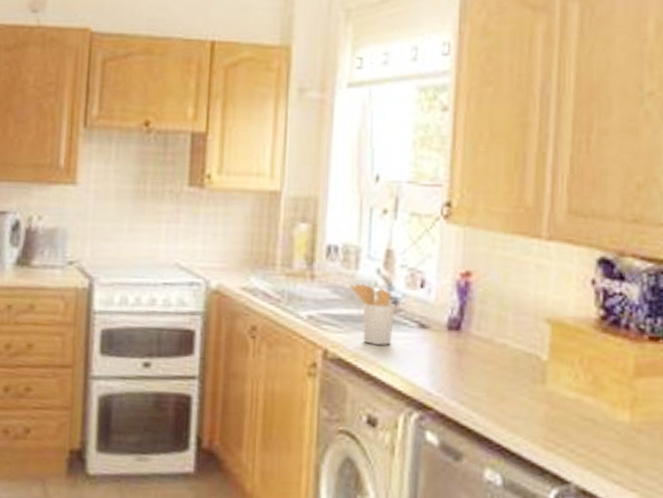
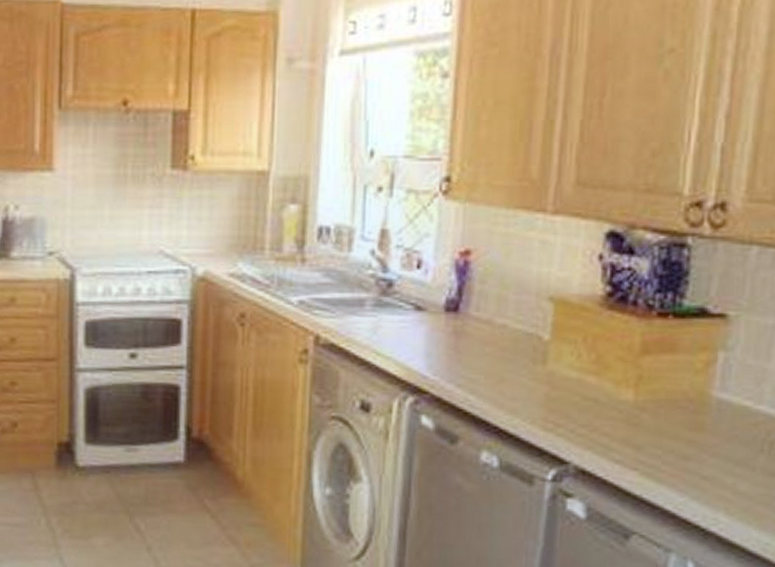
utensil holder: present [350,284,396,345] -> none [342,266,391,329]

